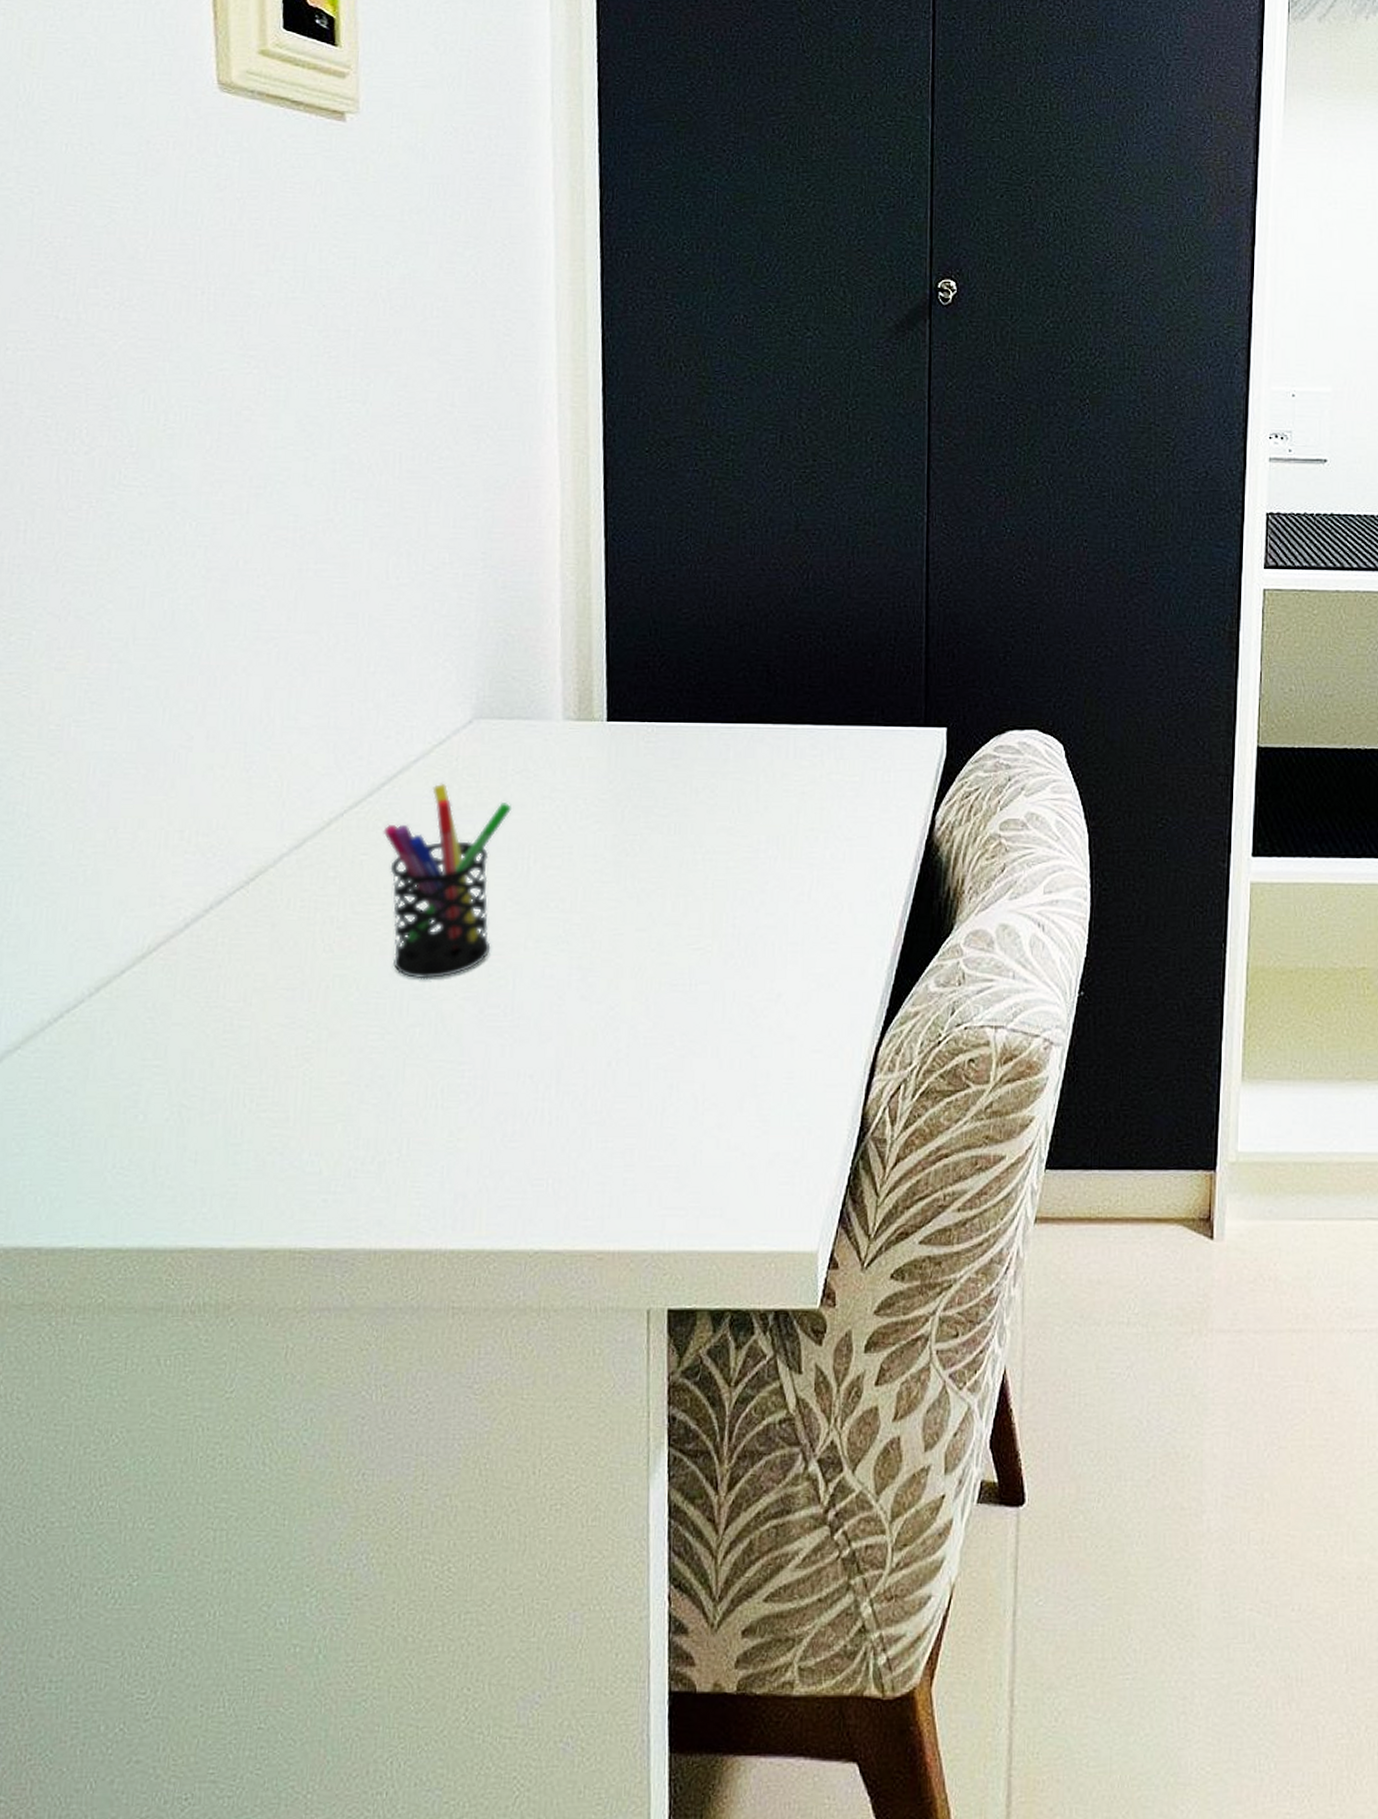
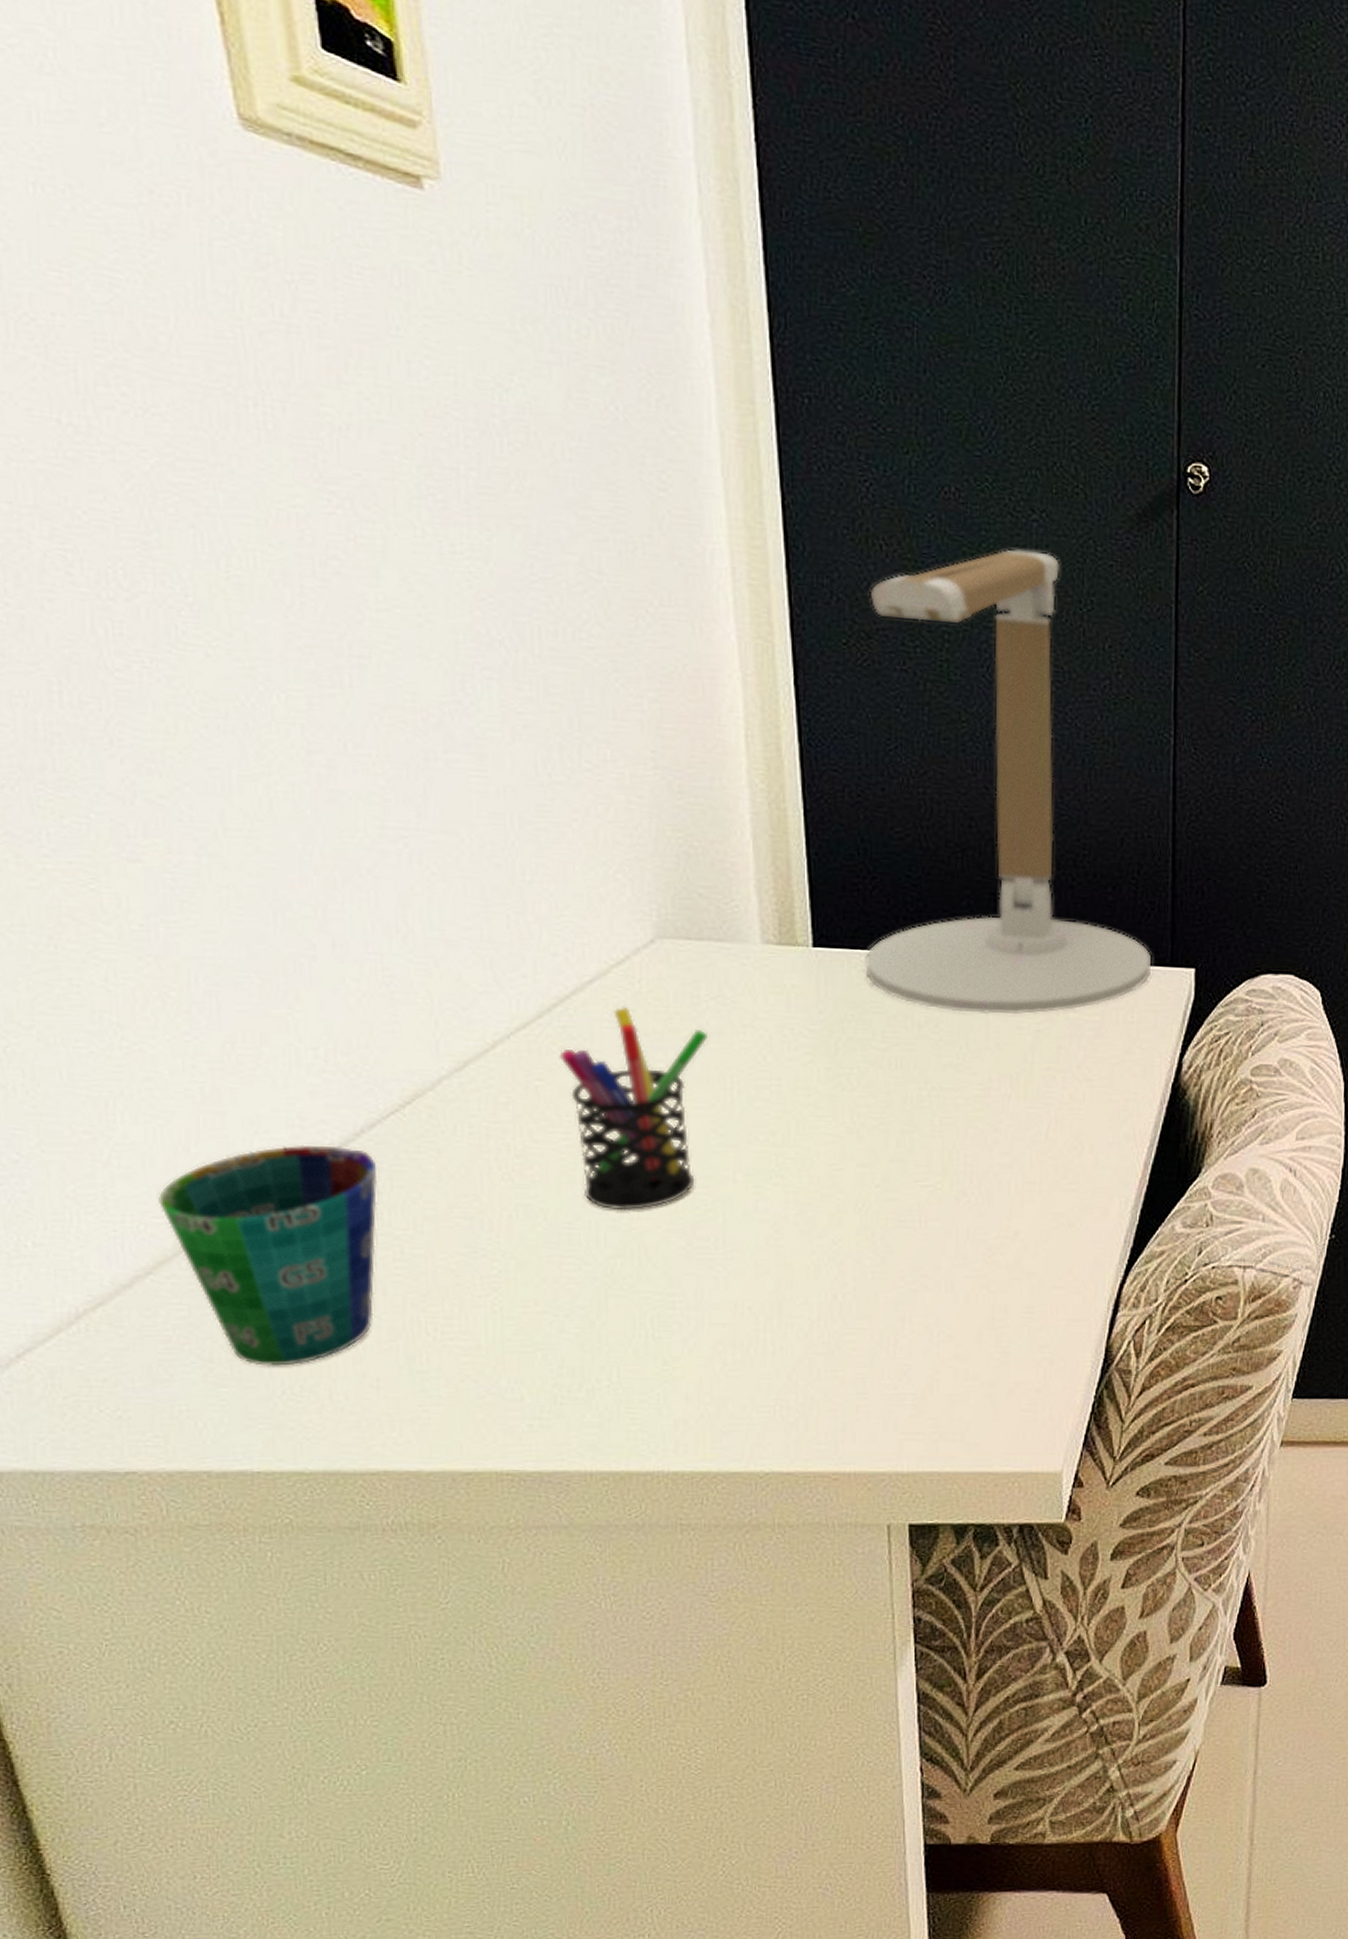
cup: none [35,921,220,1139] -> present [158,1144,378,1366]
desk lamp: none [651,362,907,778] -> present [865,549,1152,1015]

